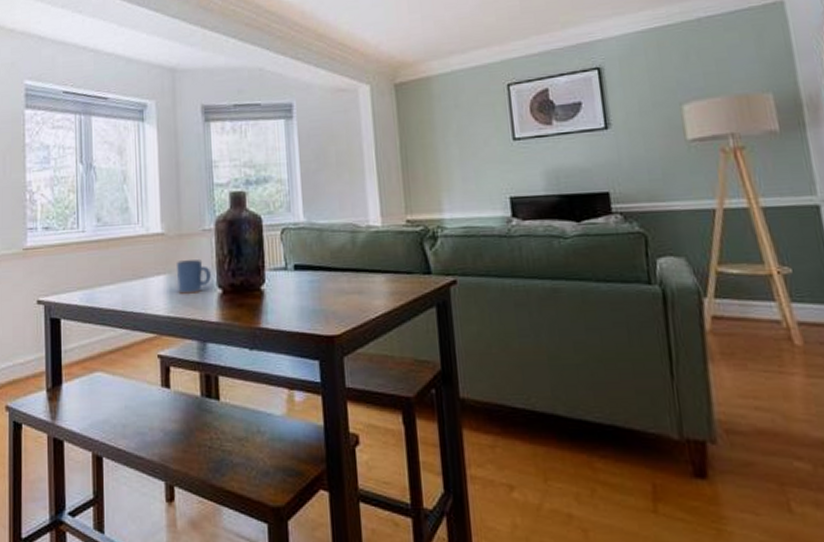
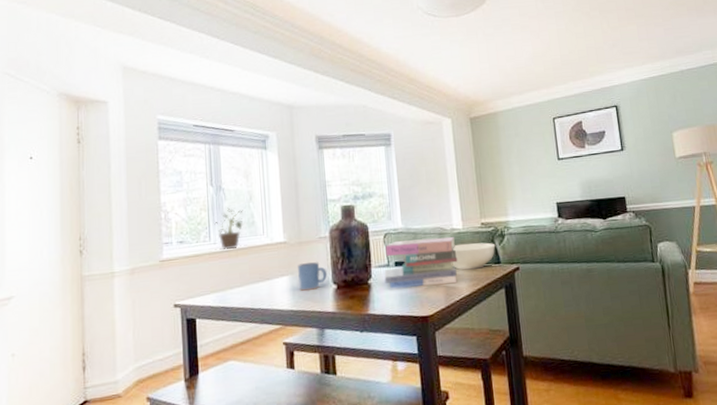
potted plant: none [82,189,119,240] -> present [213,207,246,251]
books: none [280,236,375,298] -> present [384,236,458,289]
bowl: none [367,245,425,280] -> present [452,242,496,270]

